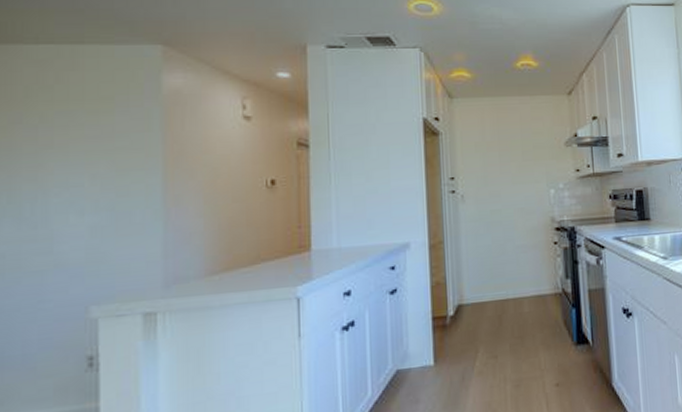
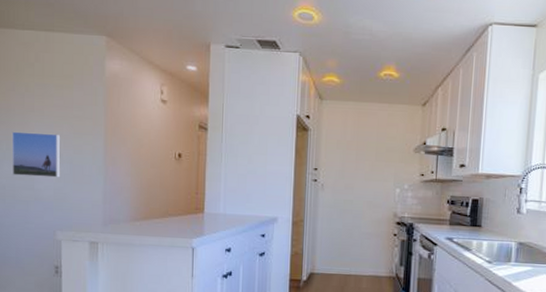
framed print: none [16,173,96,238] -> present [11,131,61,178]

